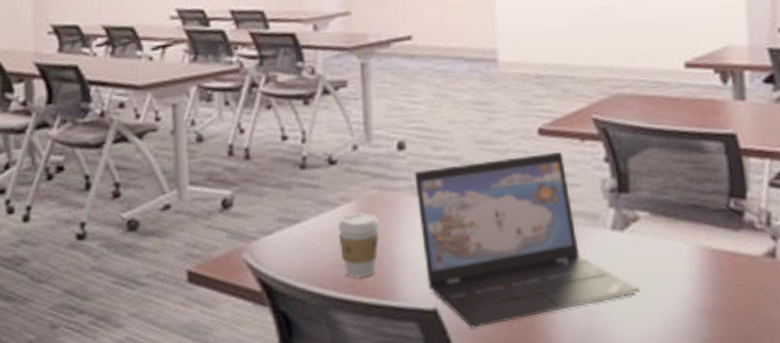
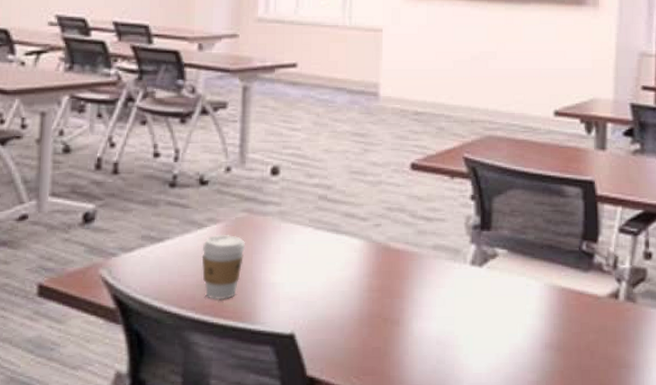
laptop: present [414,151,640,328] -> none [285,186,492,354]

